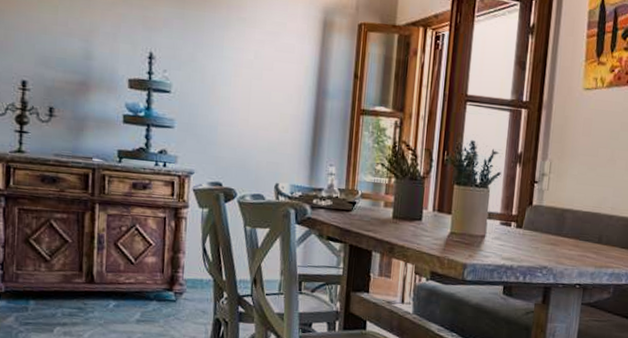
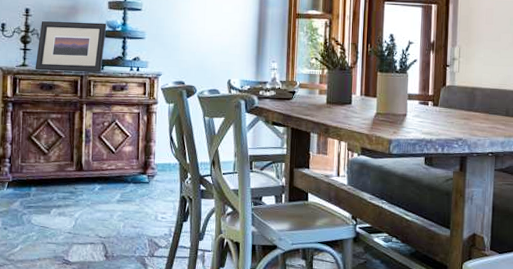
picture frame: none [34,98,127,166] -> present [35,21,107,73]

